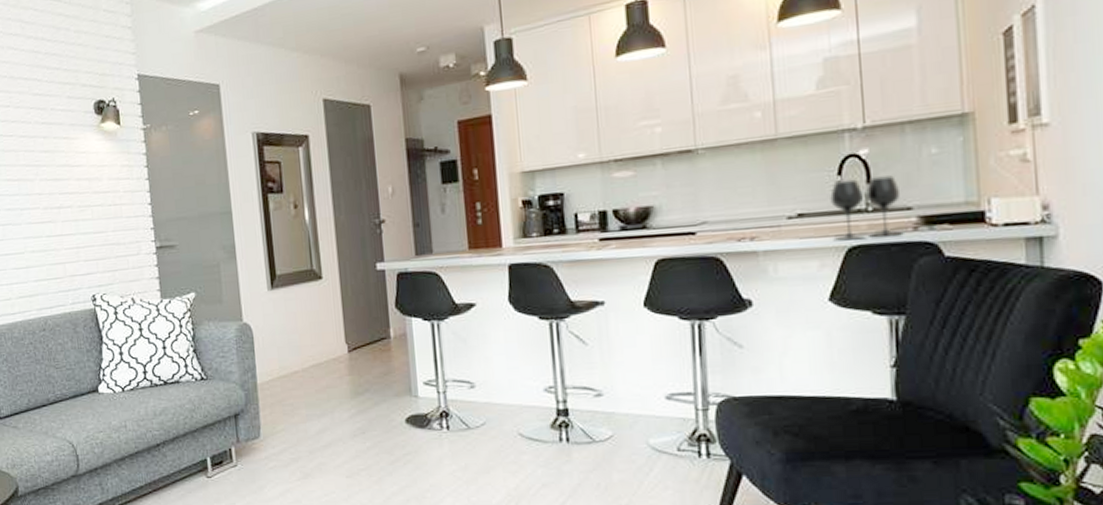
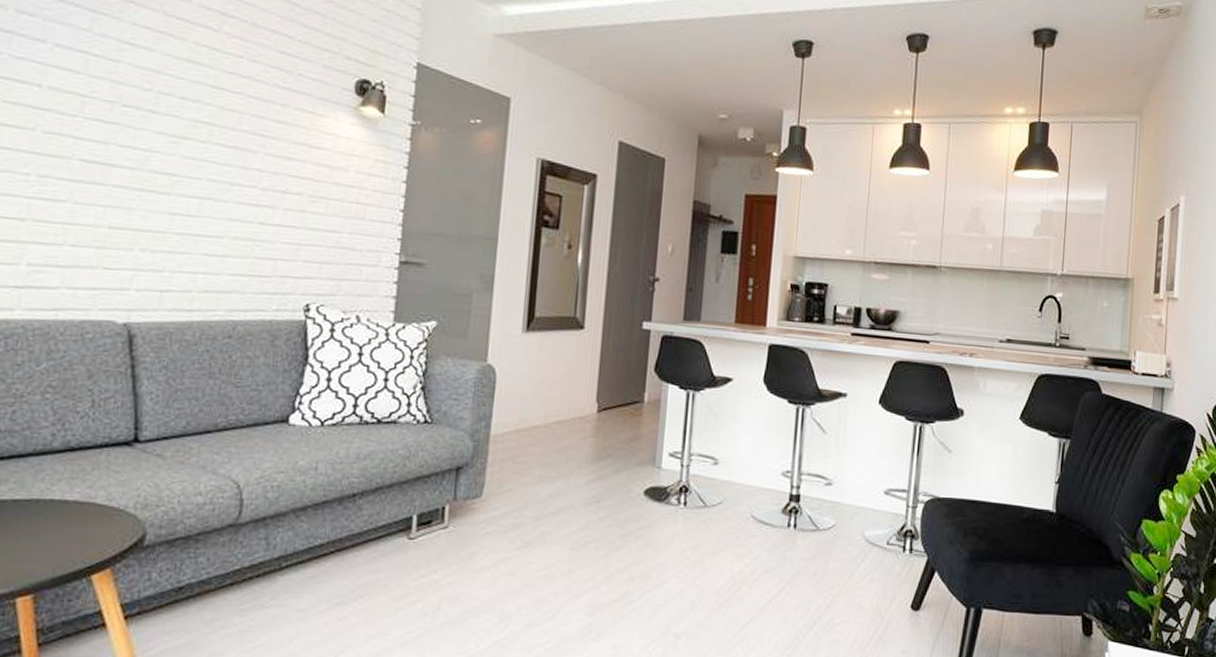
wine glass: present [830,175,904,241] -> none [1029,316,1080,370]

